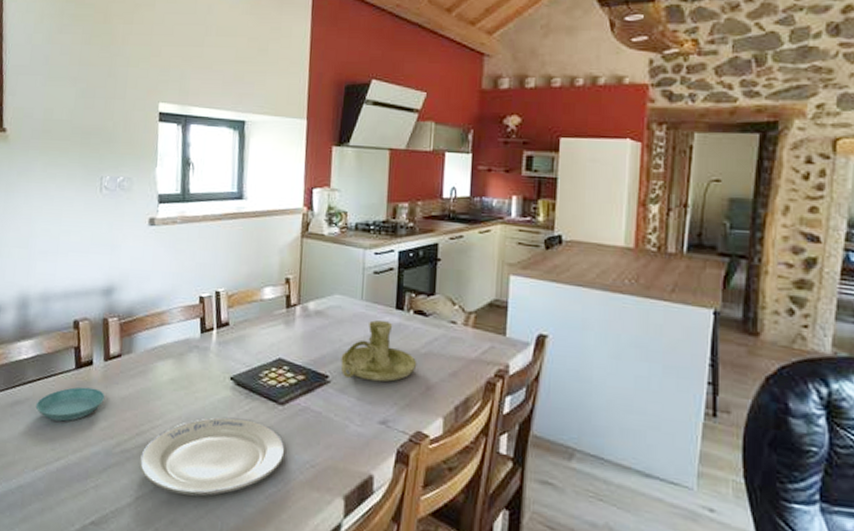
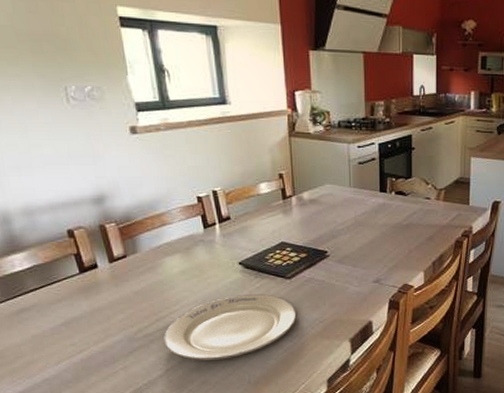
saucer: present [35,386,105,422] -> none [44,287,118,321]
candle holder: present [341,320,417,383] -> none [336,203,401,252]

